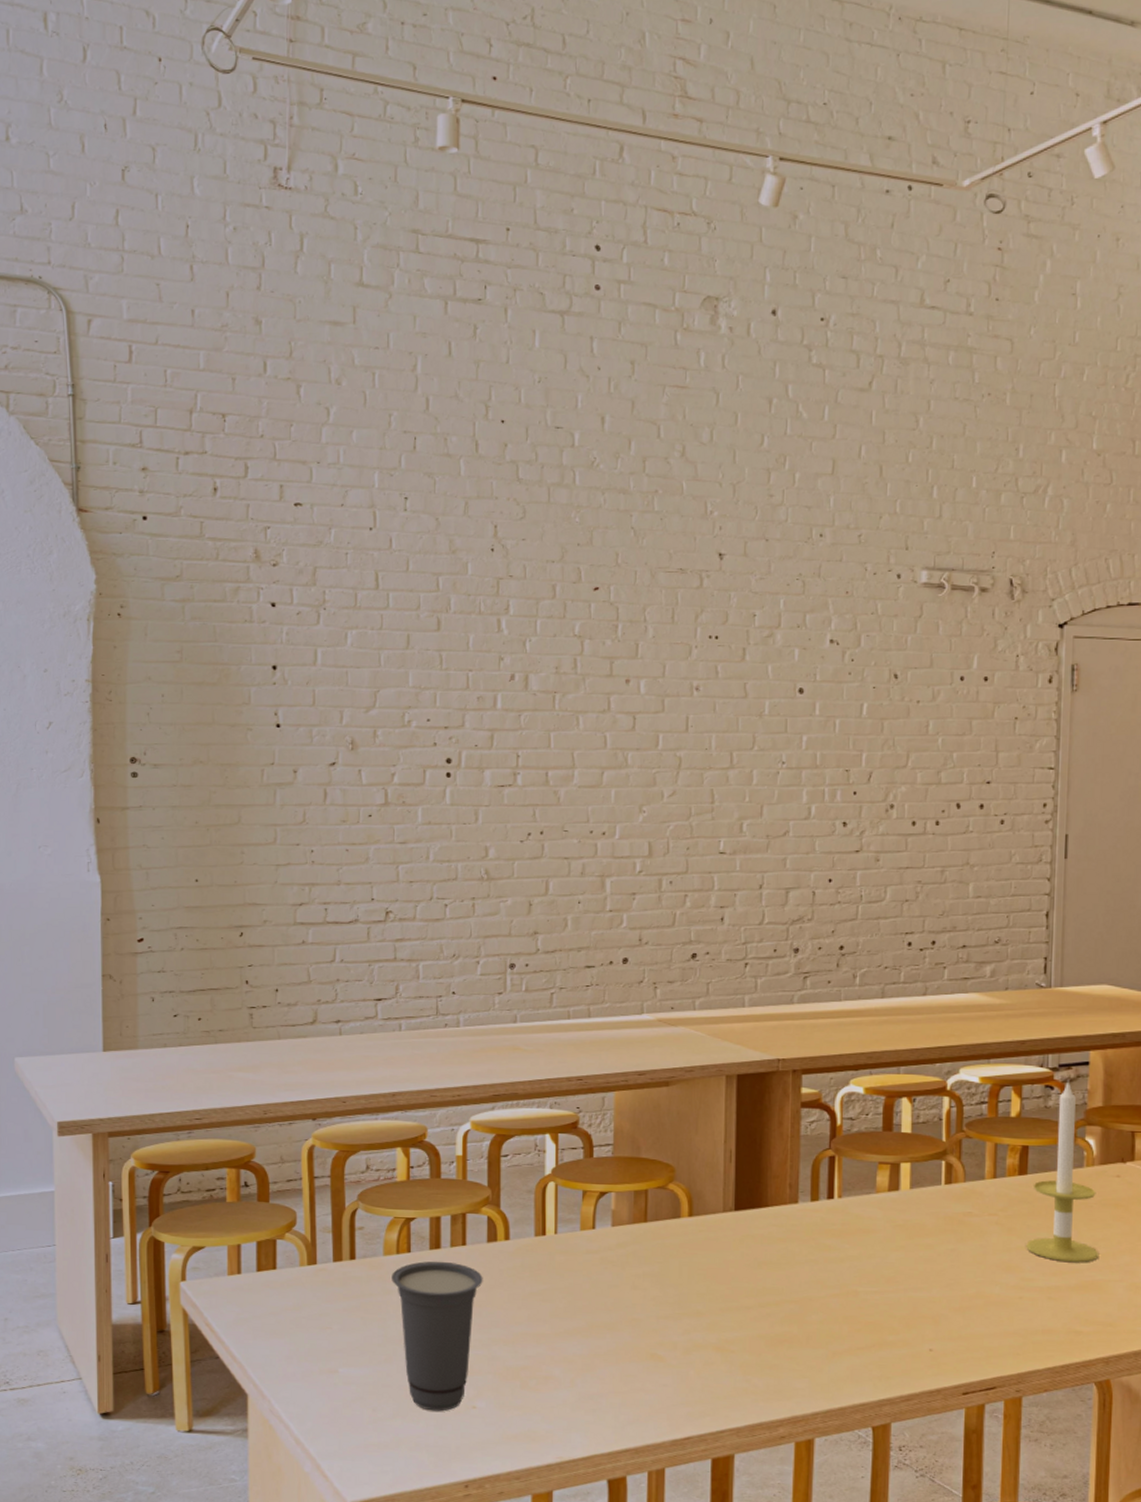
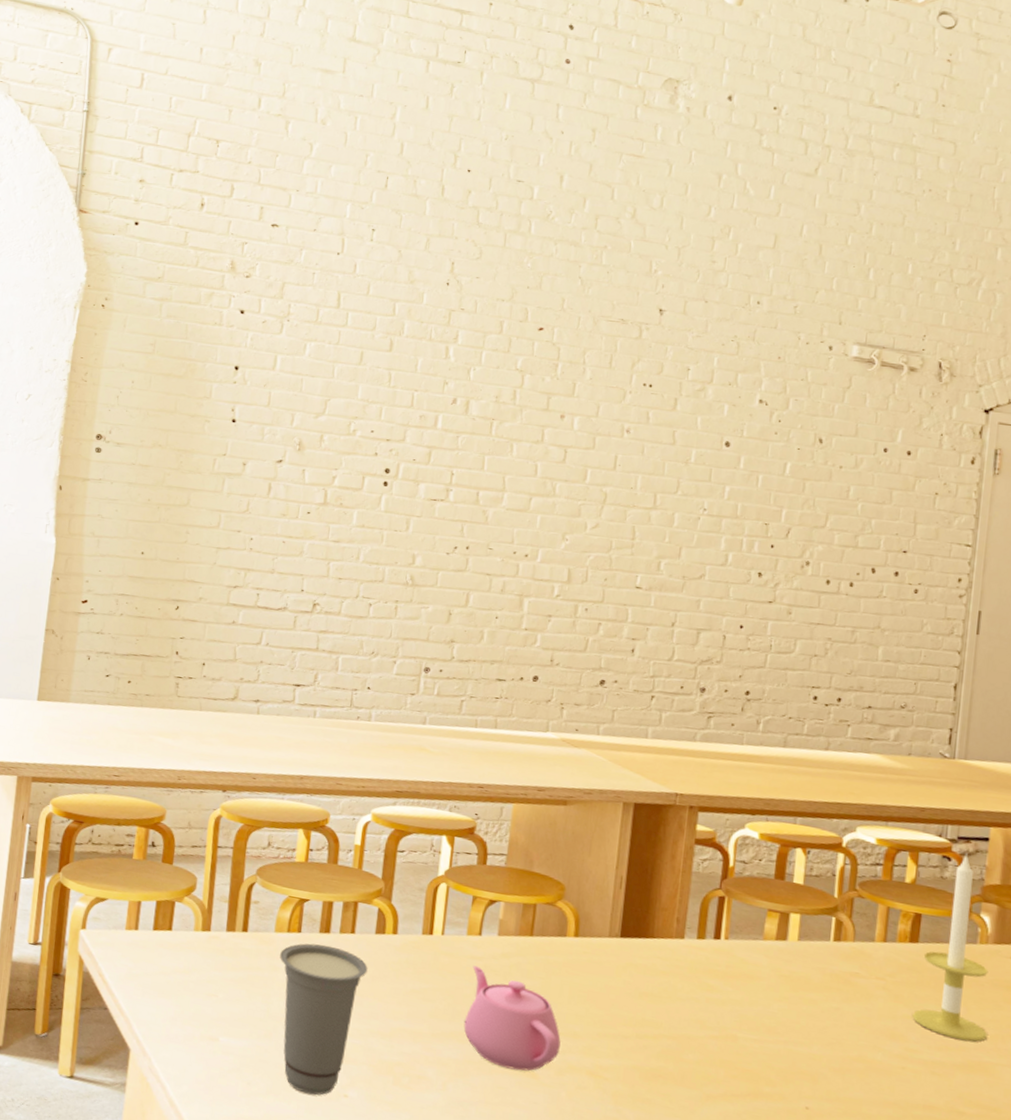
teapot: none [586,1260,684,1357] -> present [463,965,561,1071]

